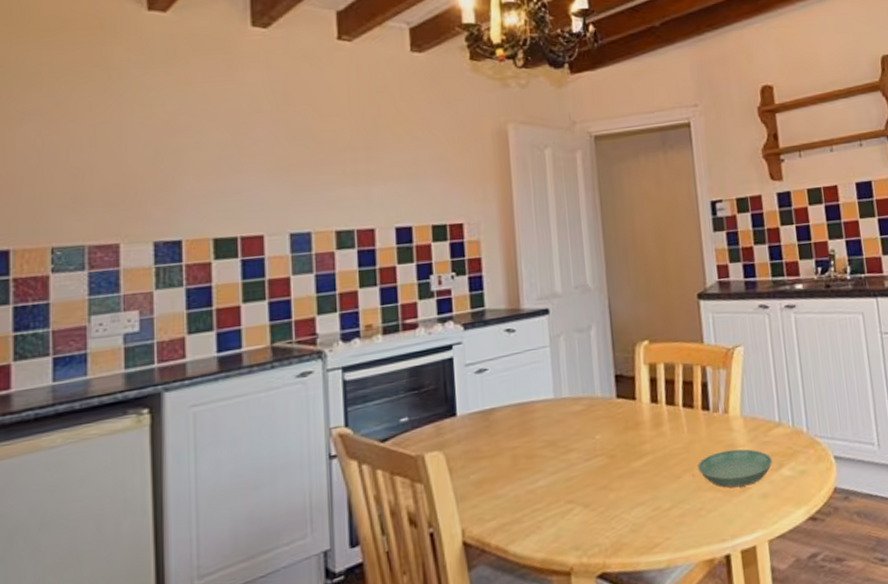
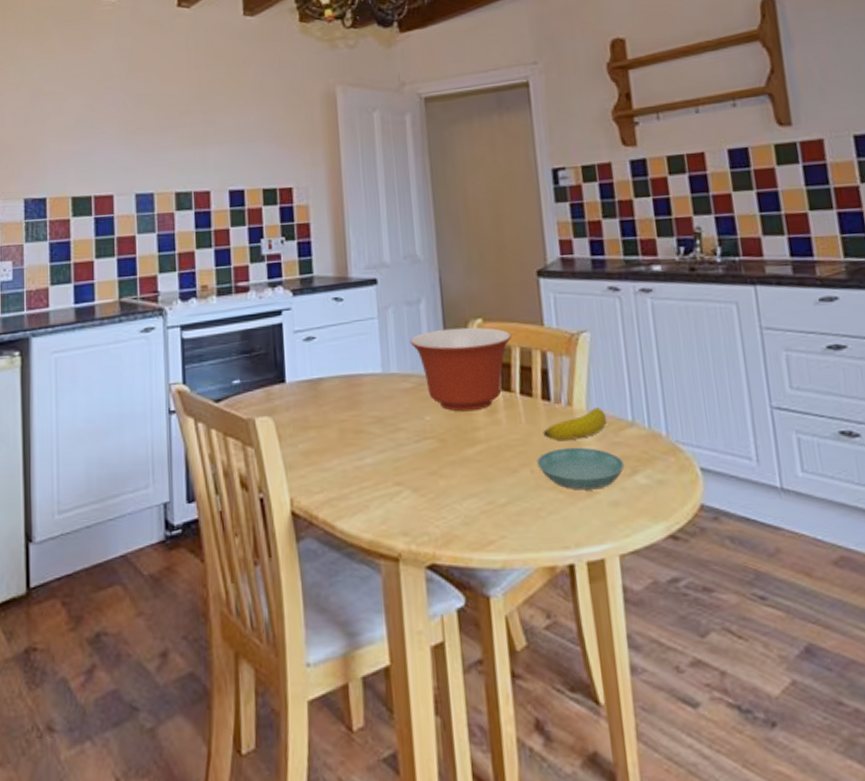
mixing bowl: none [581,348,676,428] -> present [410,327,512,412]
banana: none [703,412,758,446] -> present [543,407,607,440]

